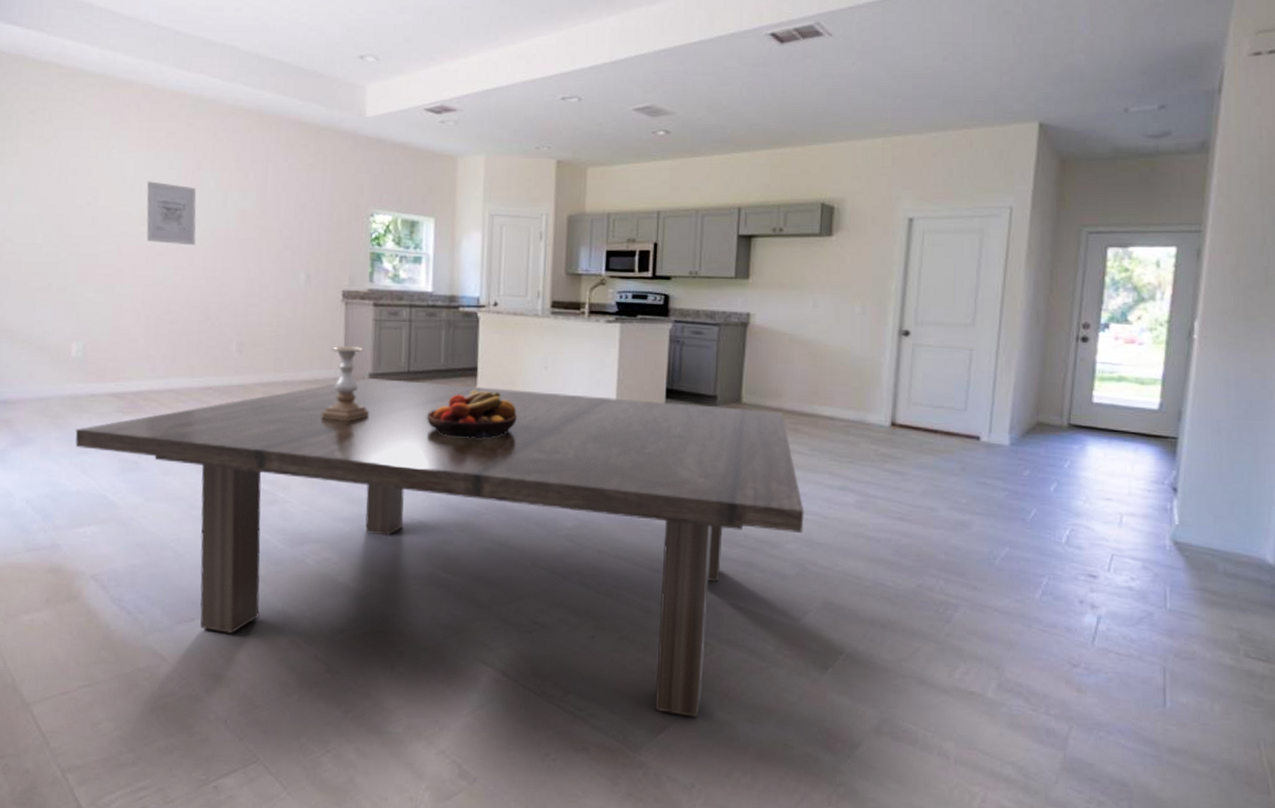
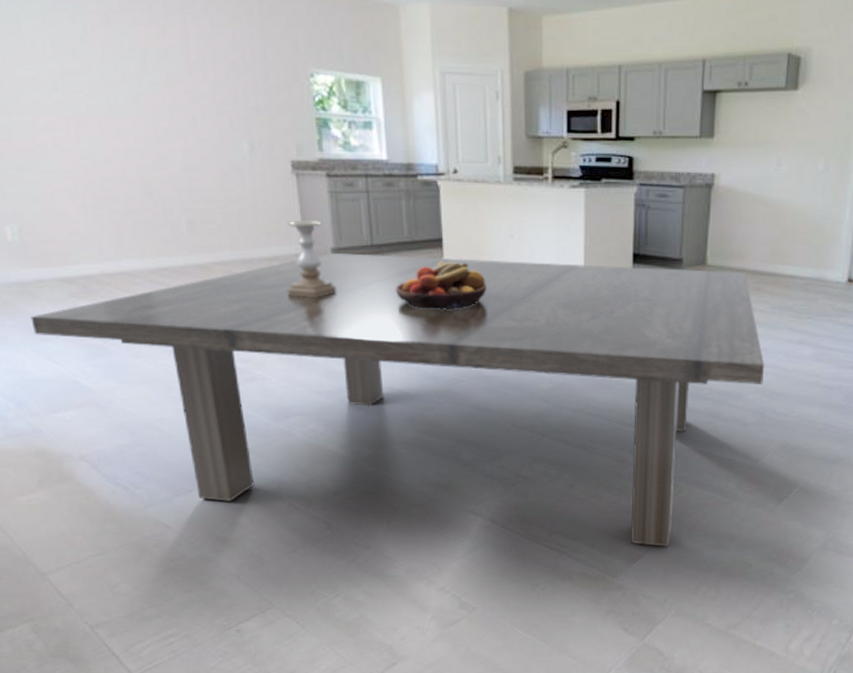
wall art: present [146,181,197,246] -> none [50,39,120,115]

